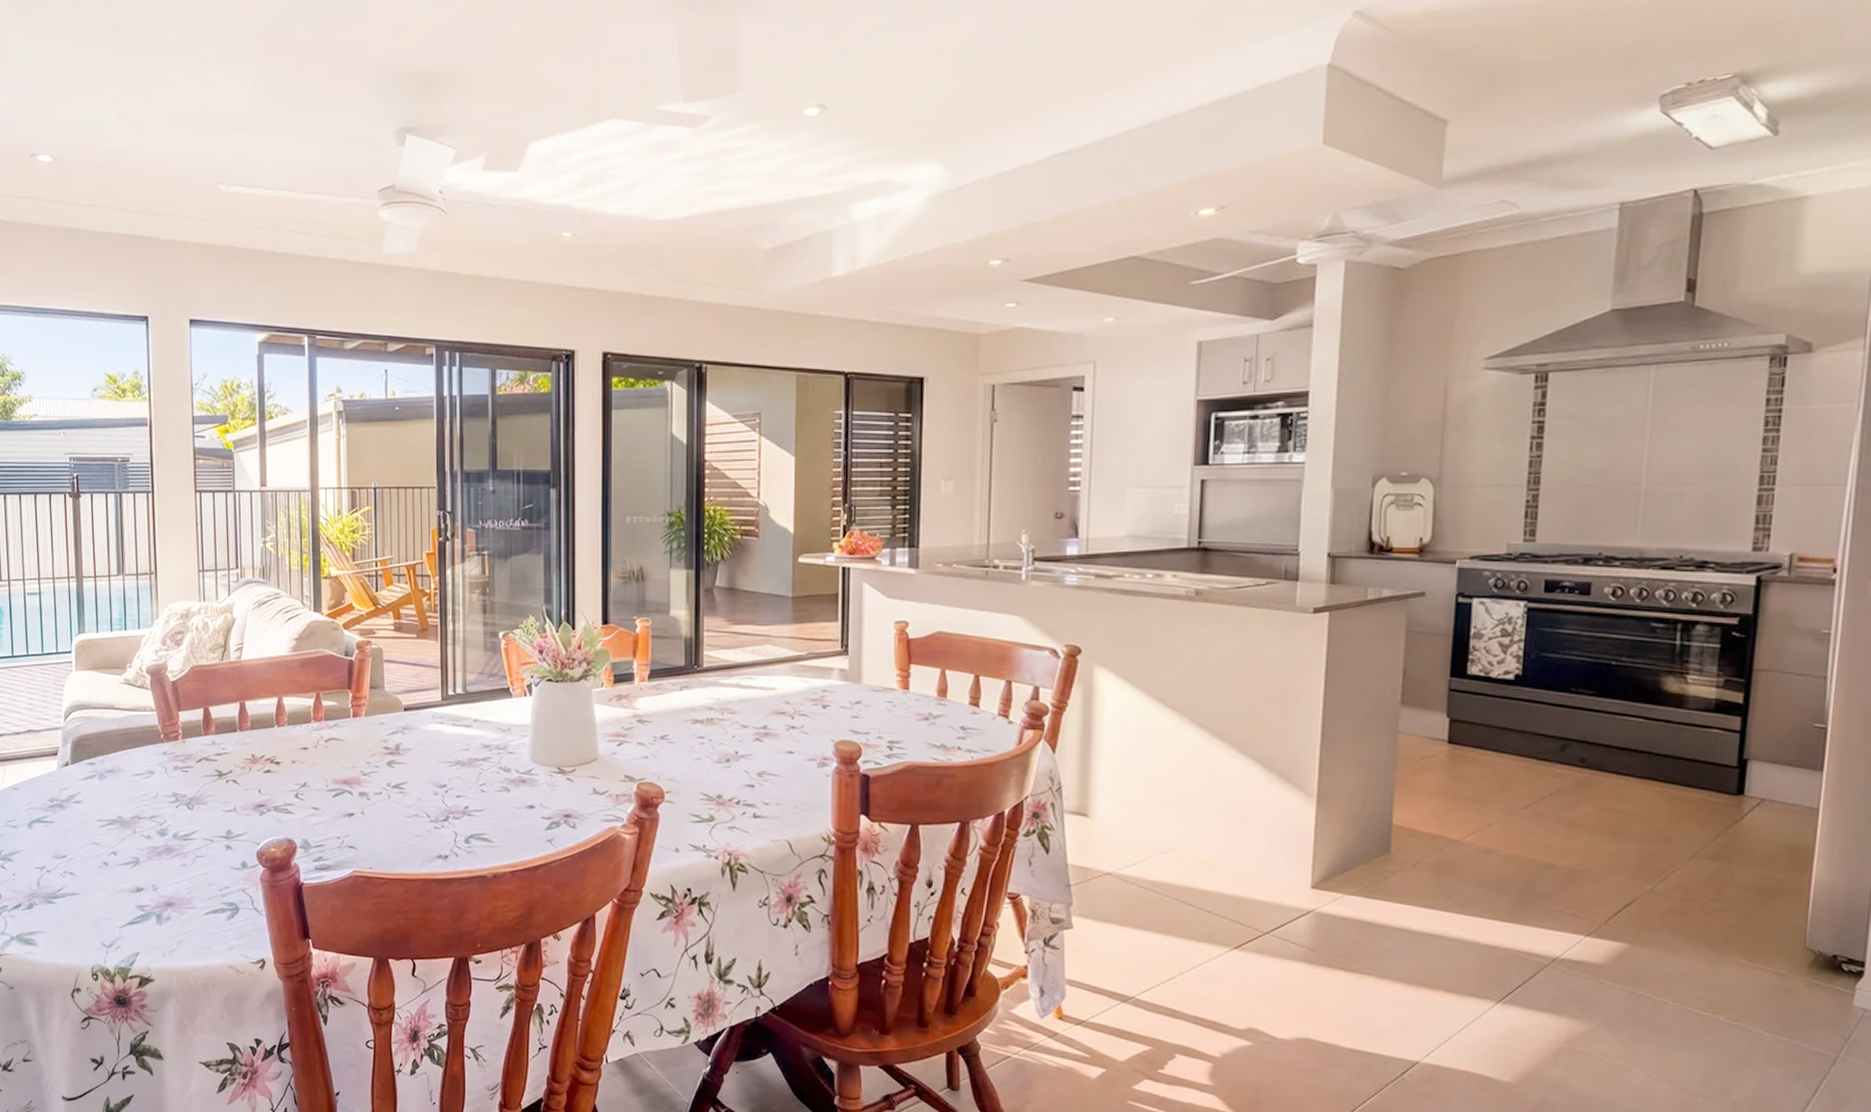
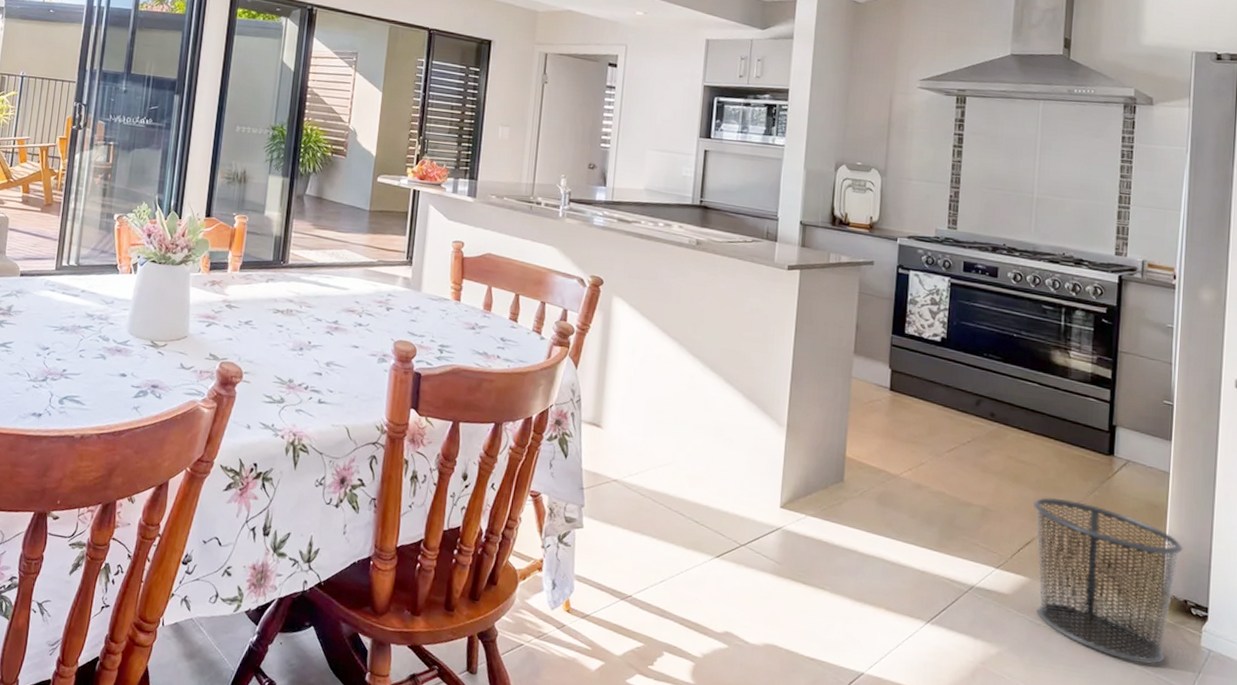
trash can: none [1635,850,1834,1030] -> present [1033,497,1183,664]

